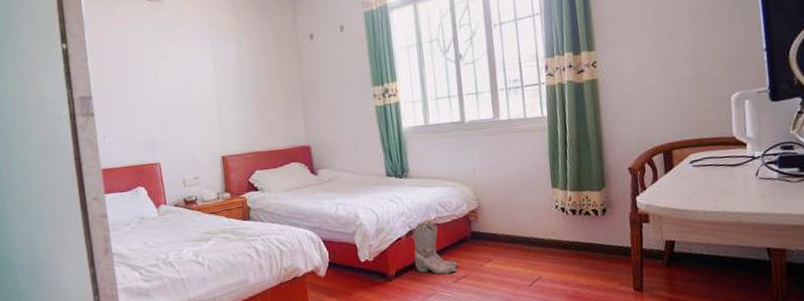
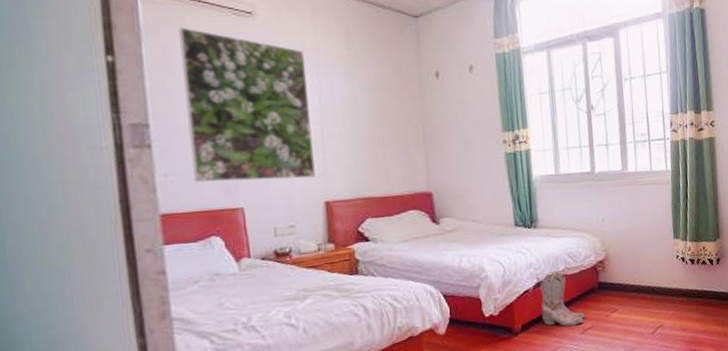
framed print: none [110,15,214,143] -> present [179,27,316,182]

